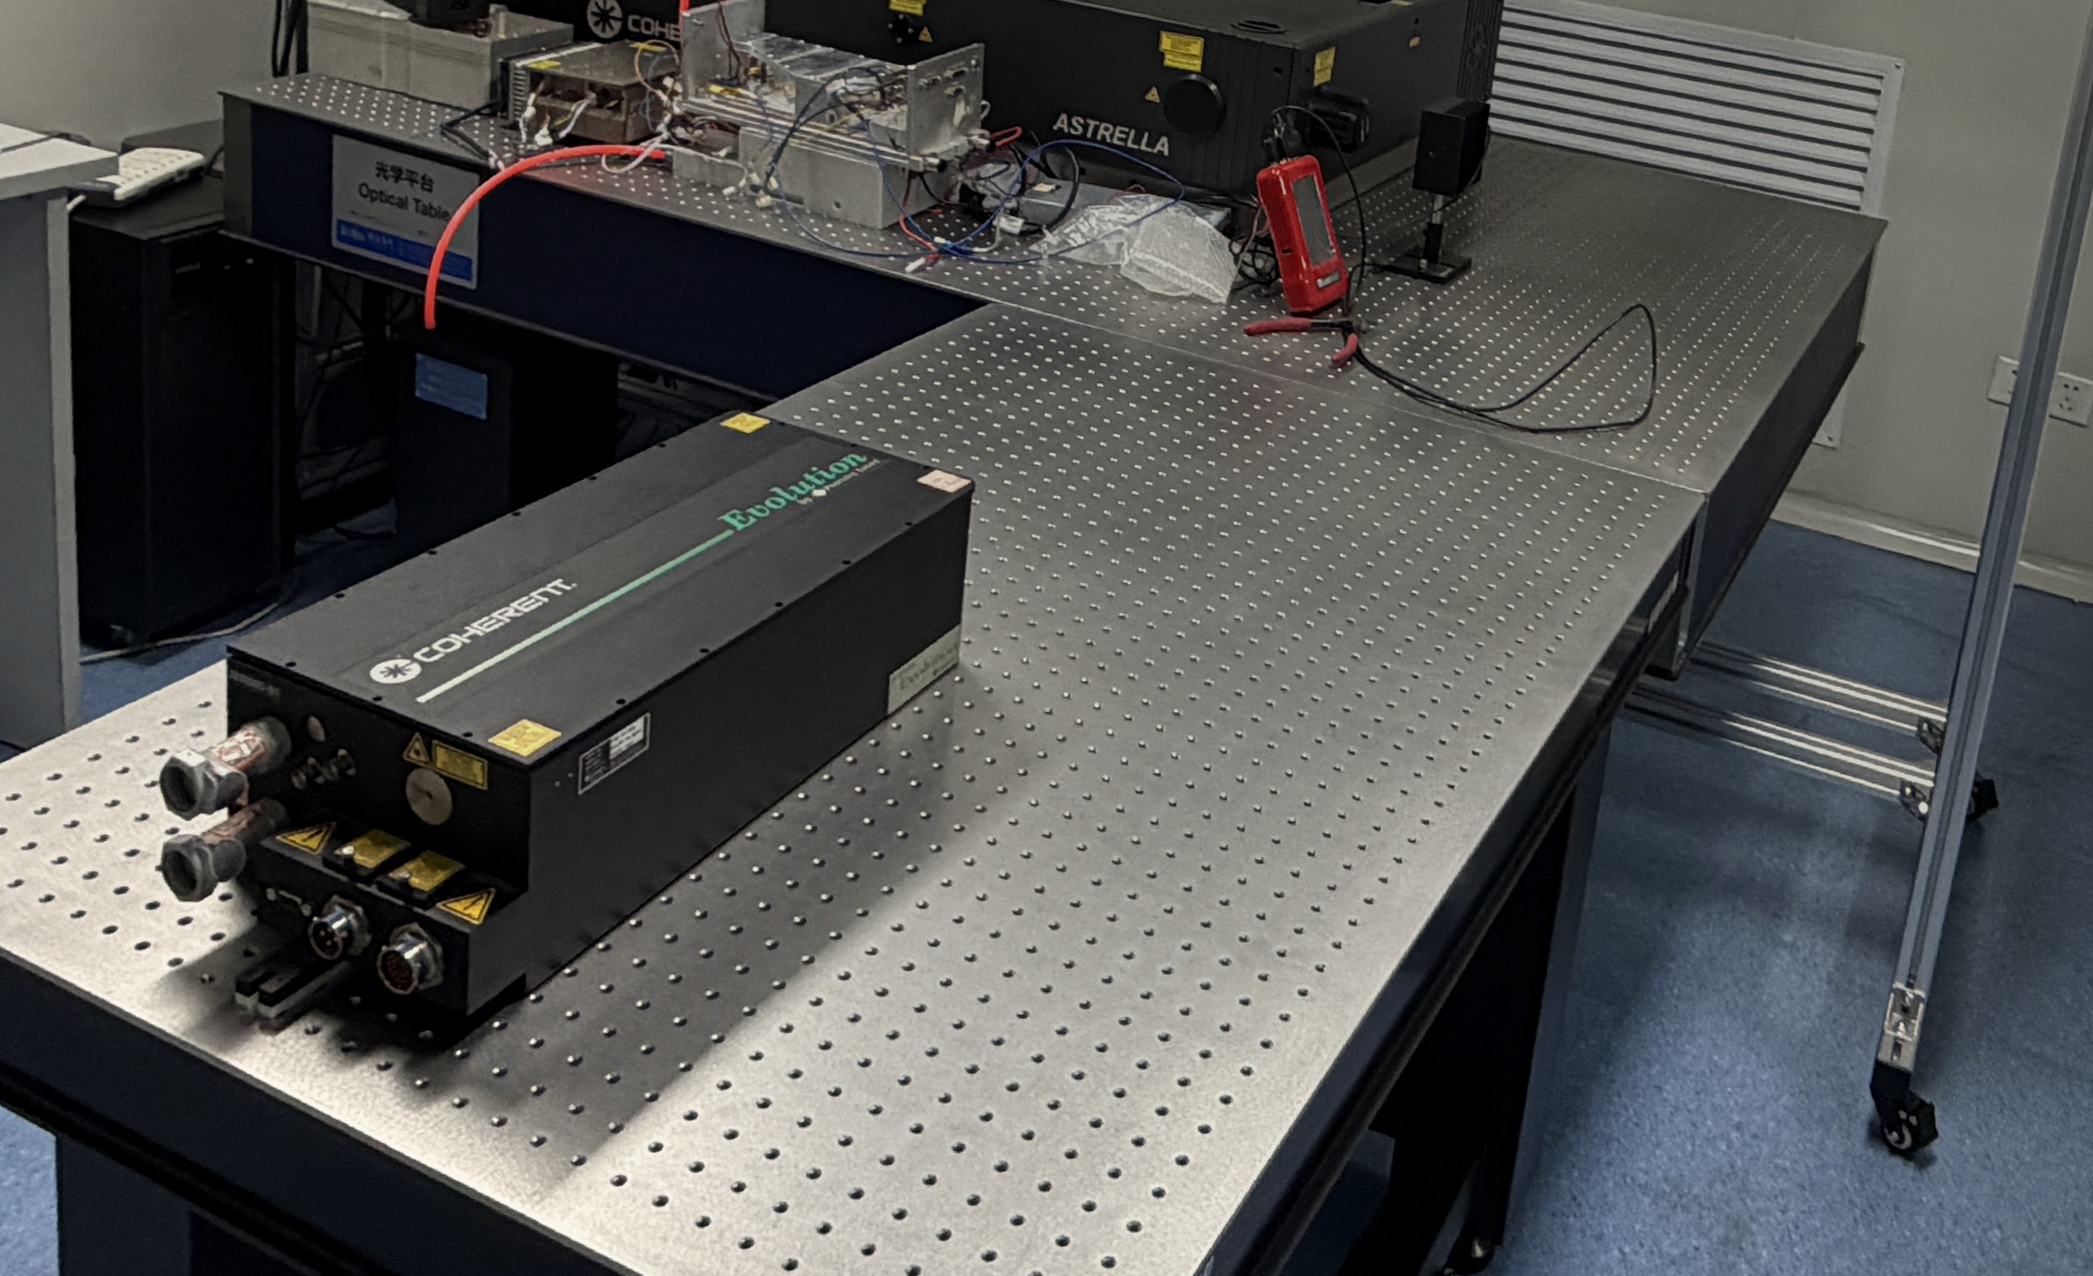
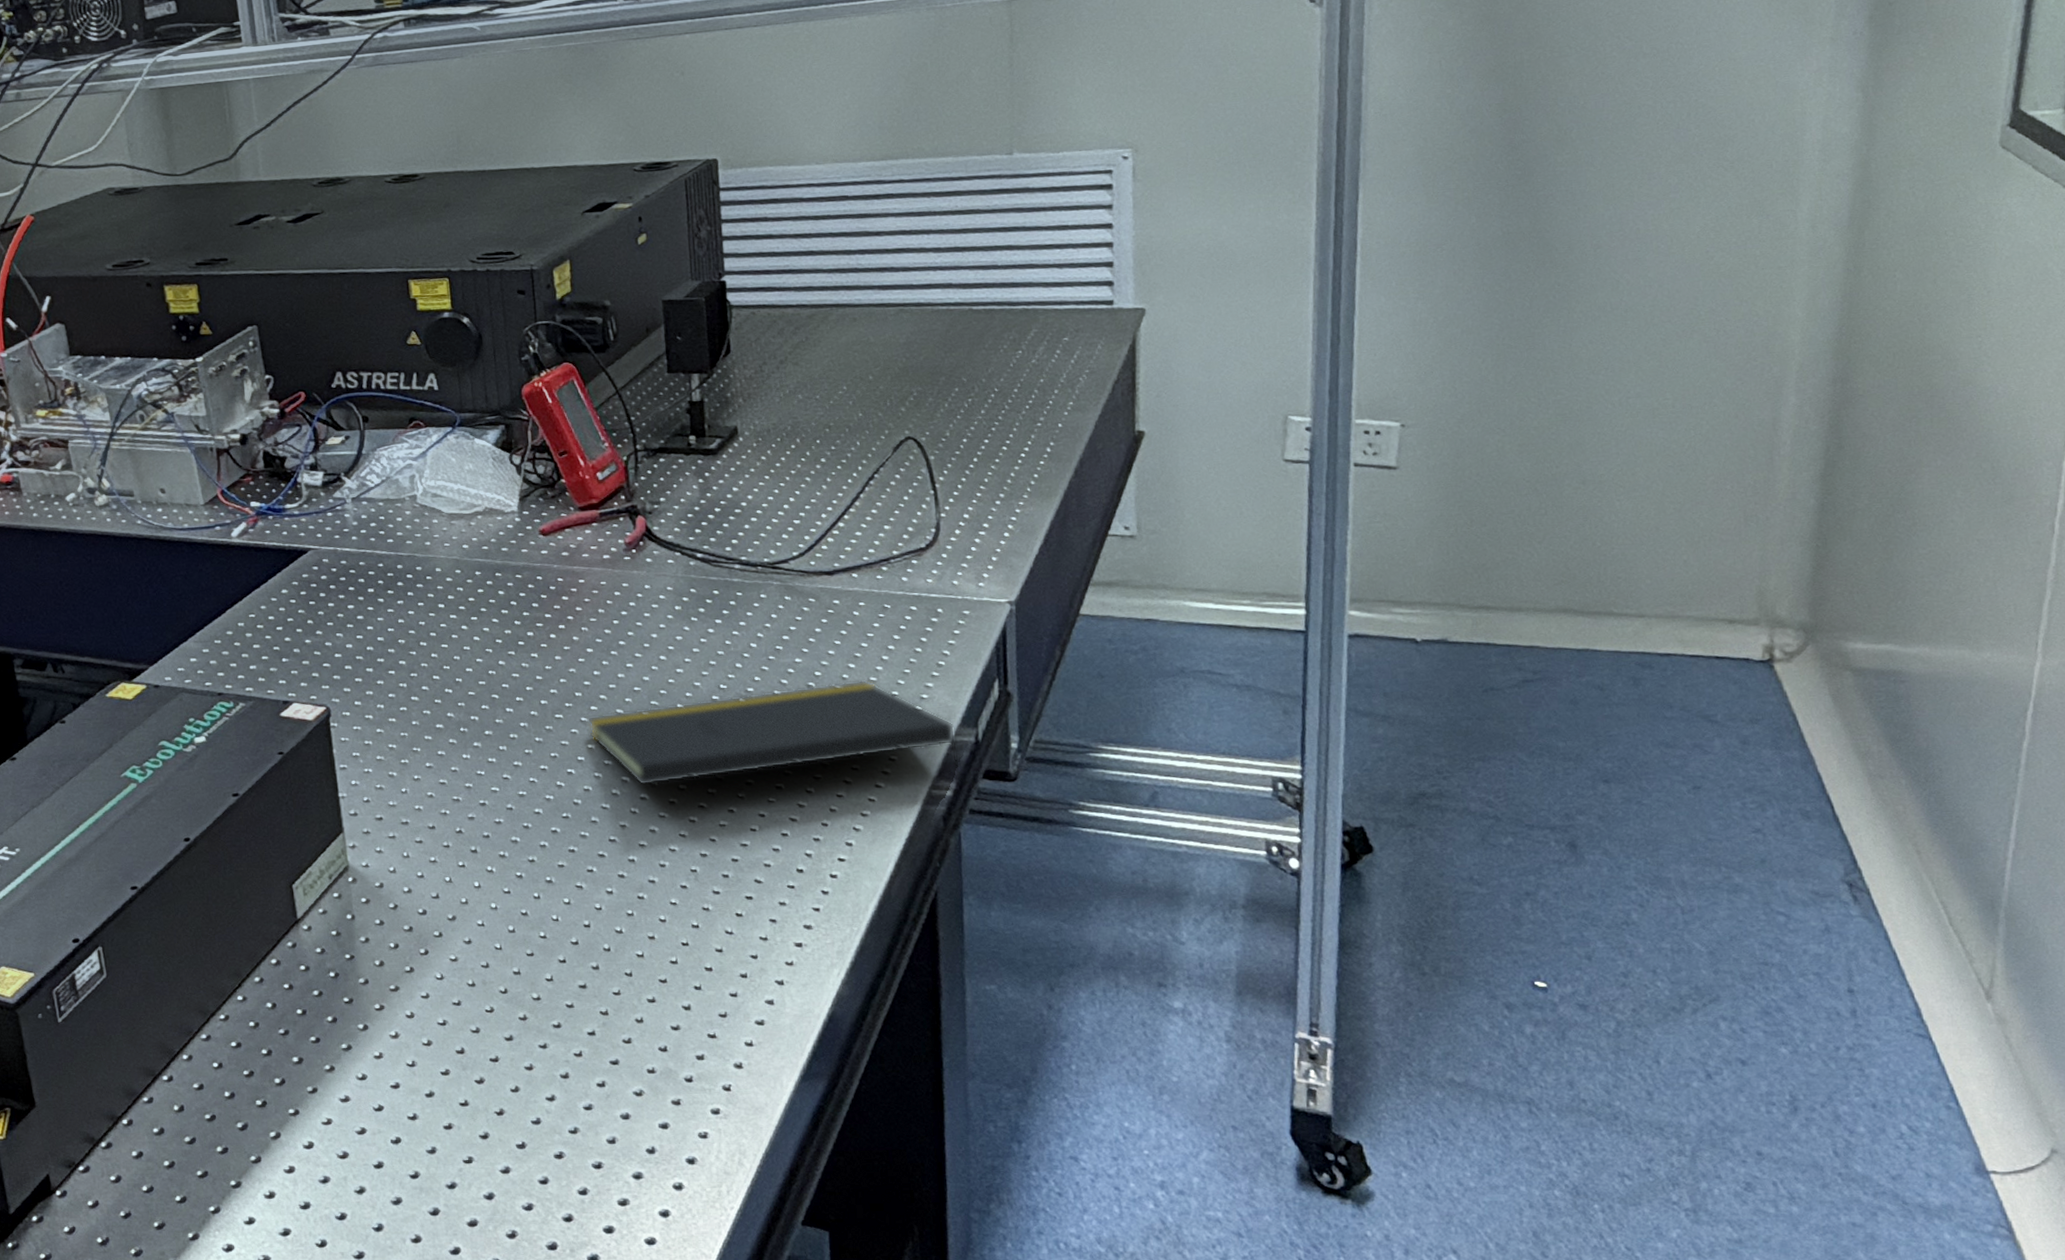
notepad: none [1252,539,1627,672] -> present [588,679,963,786]

